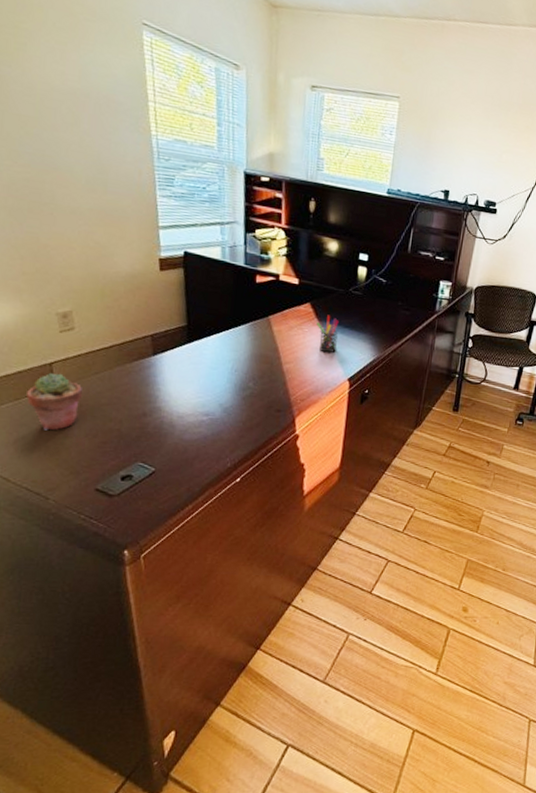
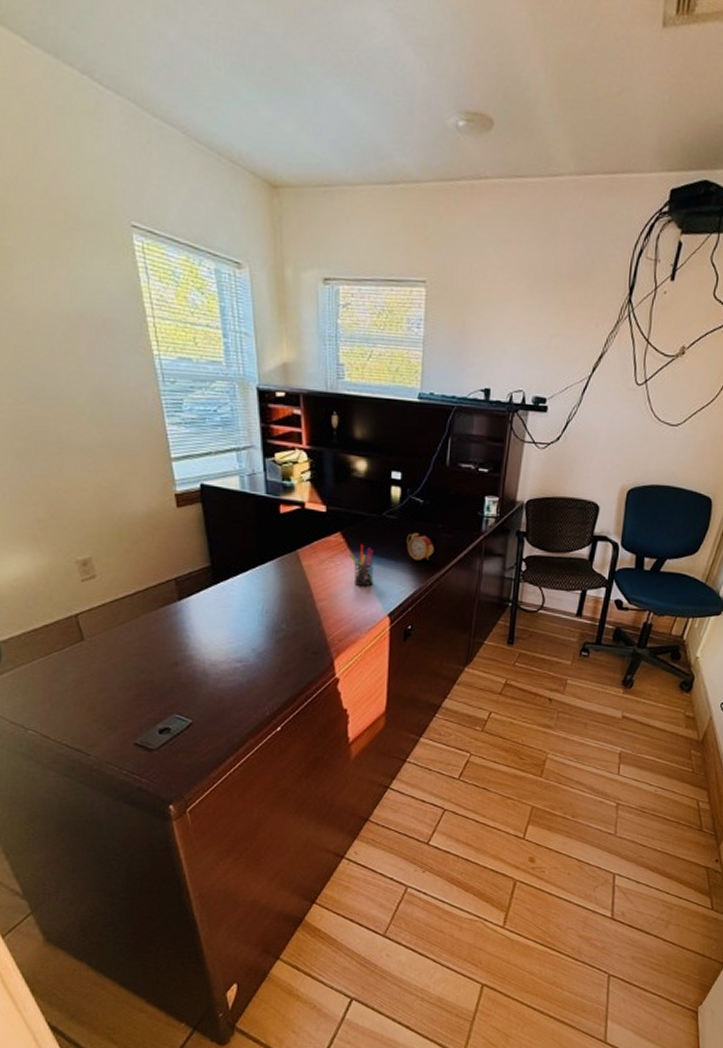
potted succulent: present [26,372,84,431] -> none [56,624,112,685]
alarm clock: none [369,308,393,332] -> present [407,533,435,560]

